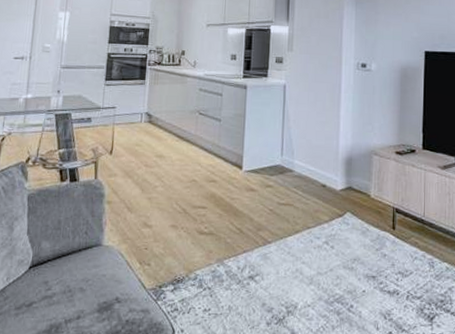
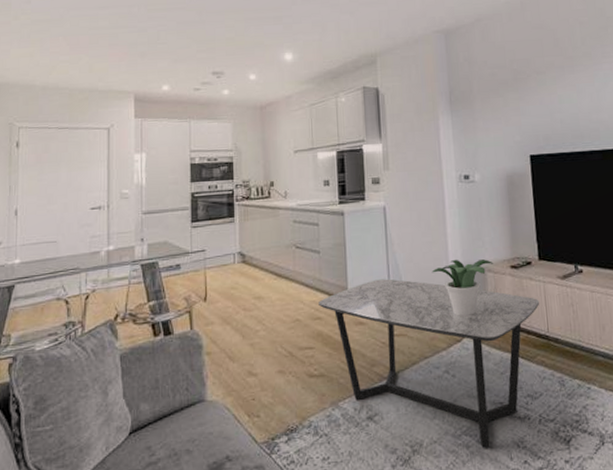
coffee table: none [215,151,419,316] -> present [319,279,540,448]
potted plant: none [322,141,381,193] -> present [431,259,494,316]

